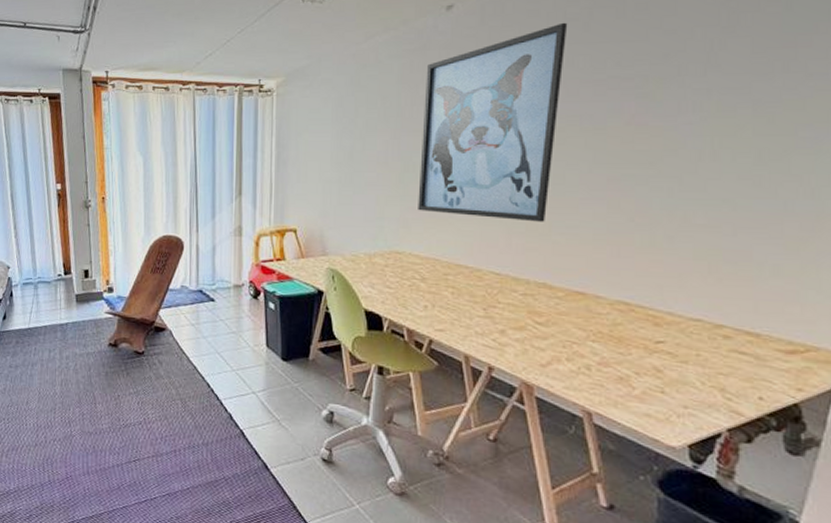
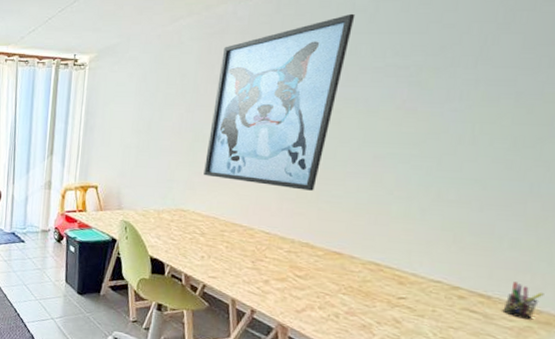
pen holder: none [775,315,819,359] -> present [502,282,544,319]

